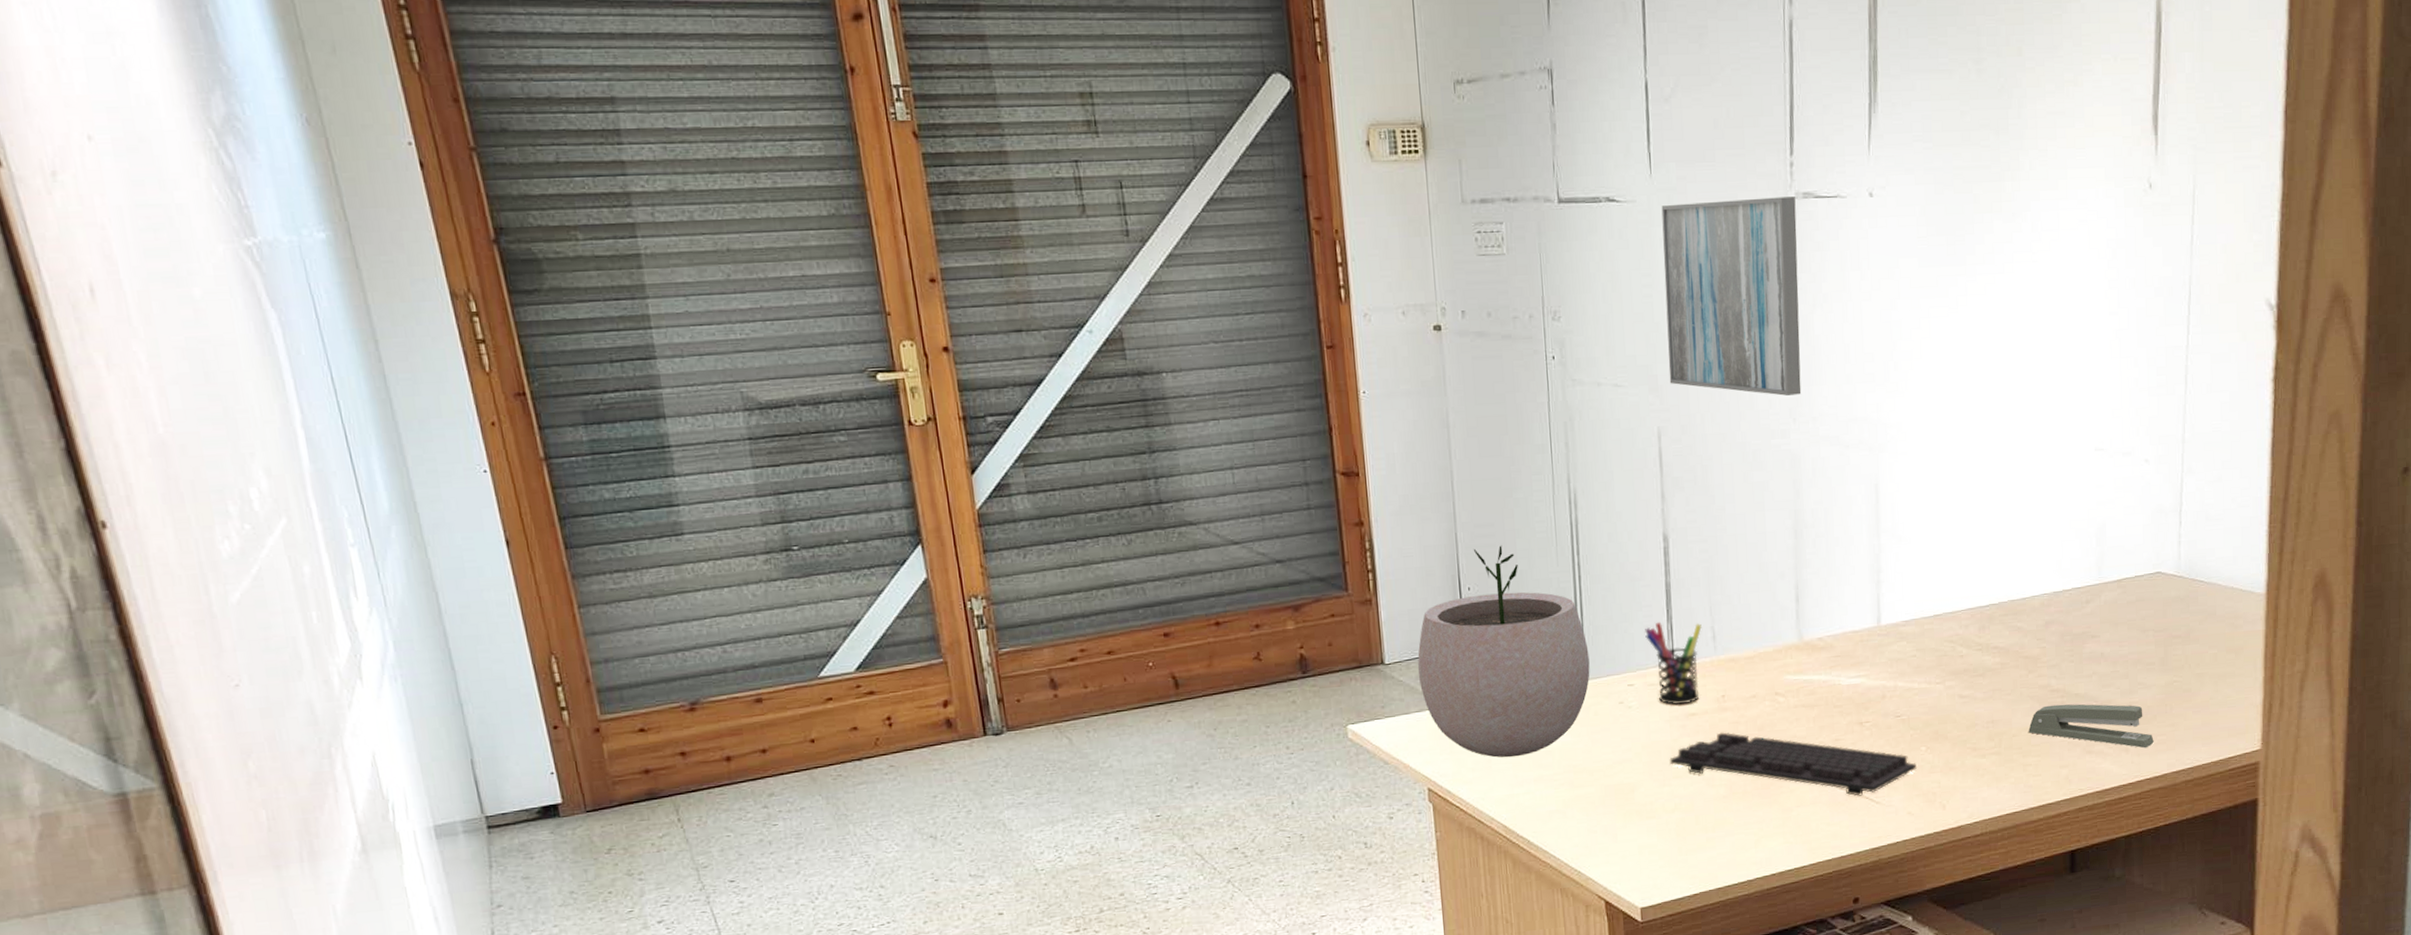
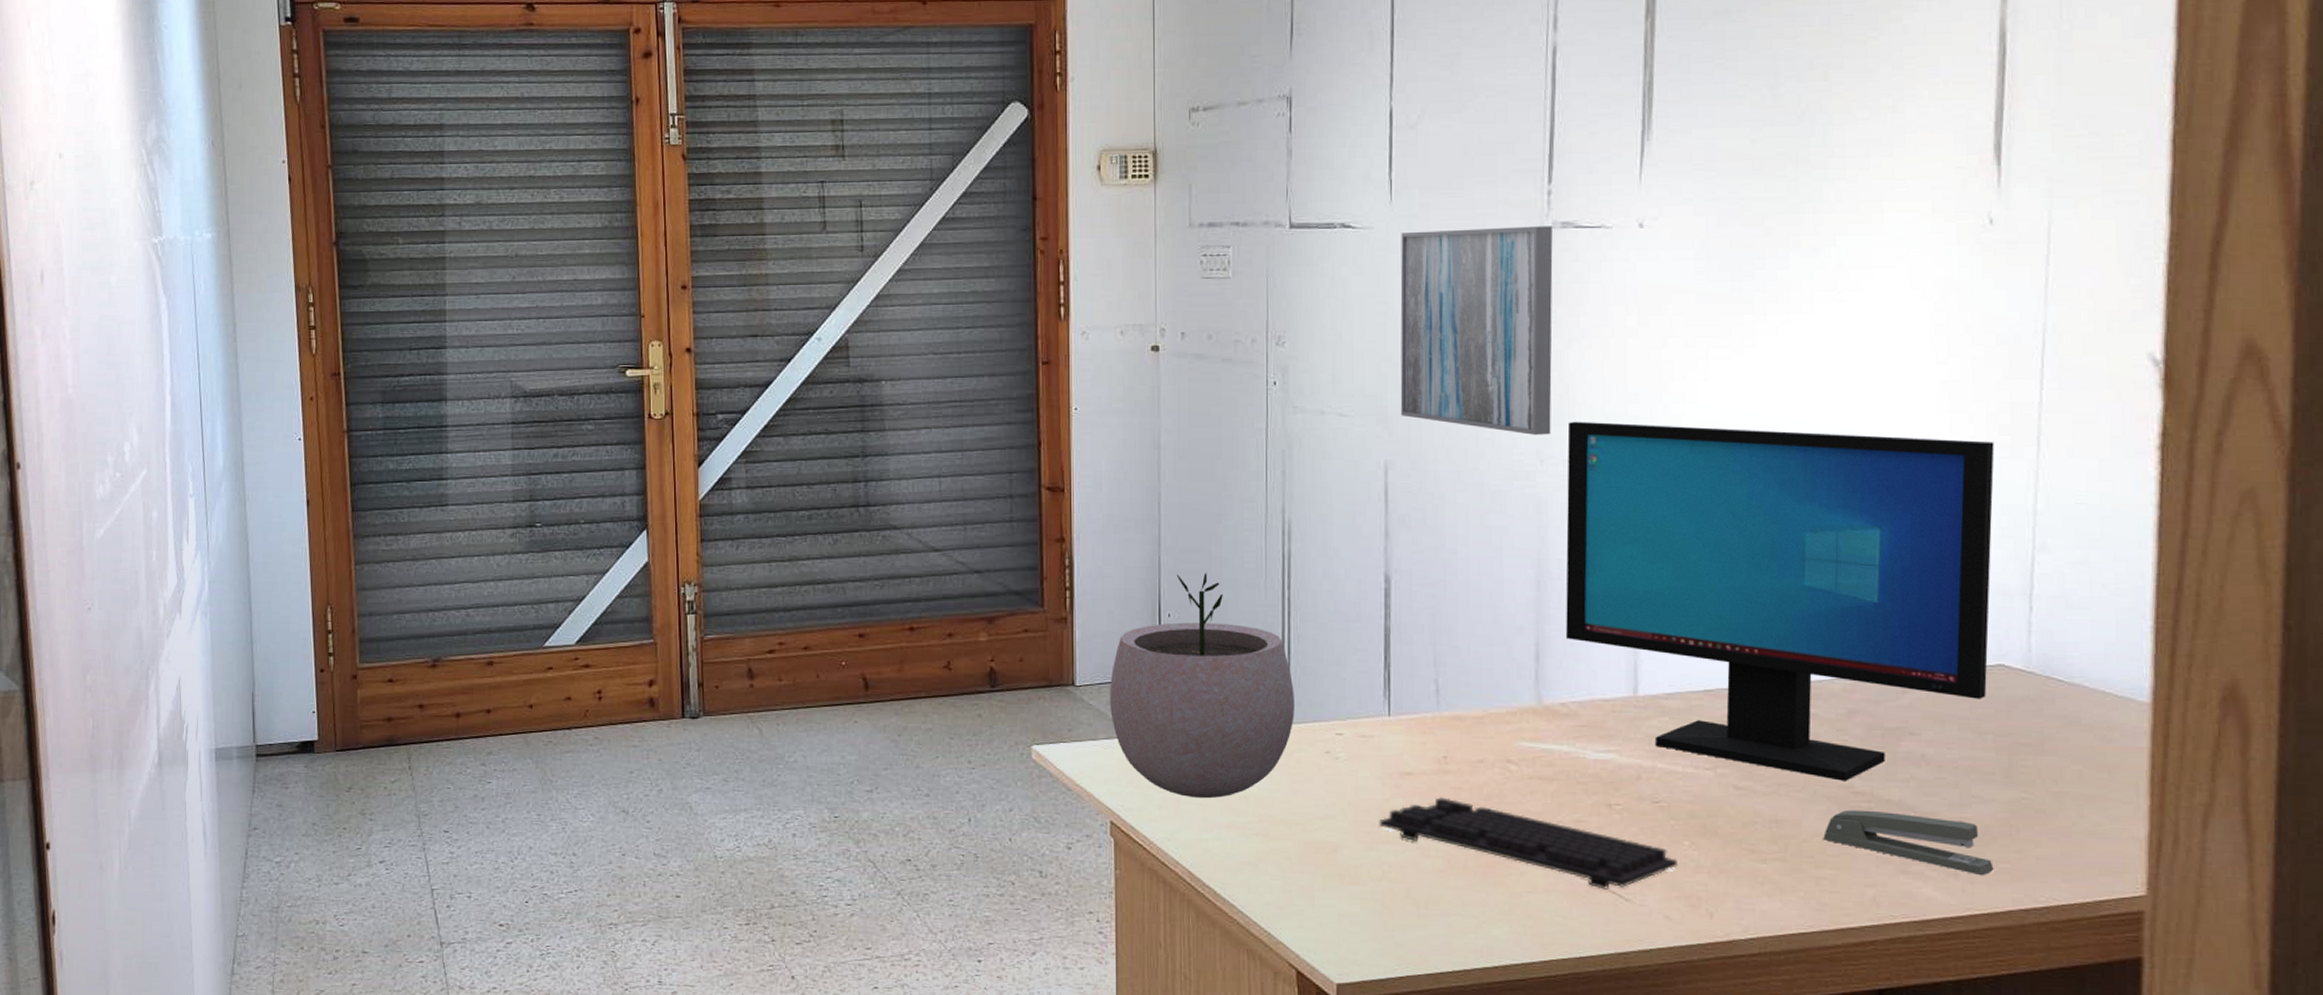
pen holder: present [1645,621,1702,705] -> none [1359,668,1424,762]
computer monitor: none [1815,380,2154,682] -> present [1566,421,1995,781]

